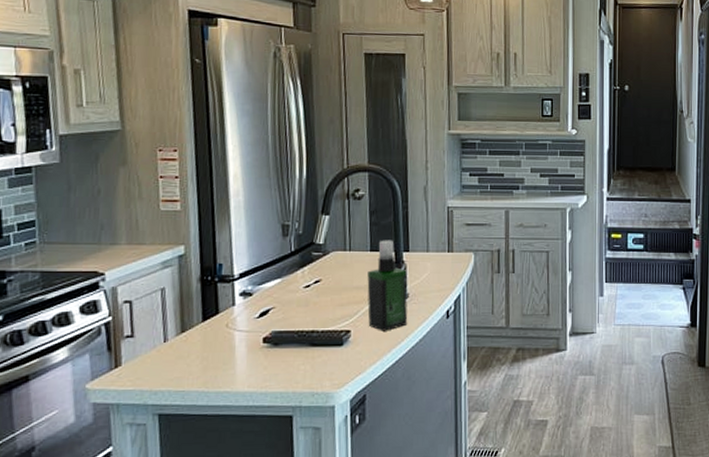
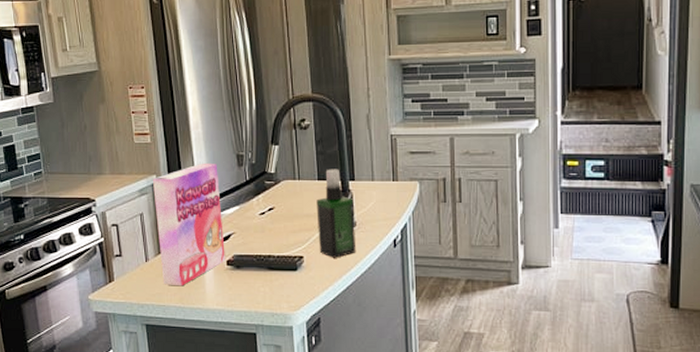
cereal box: none [179,232,263,369] -> present [152,163,226,287]

